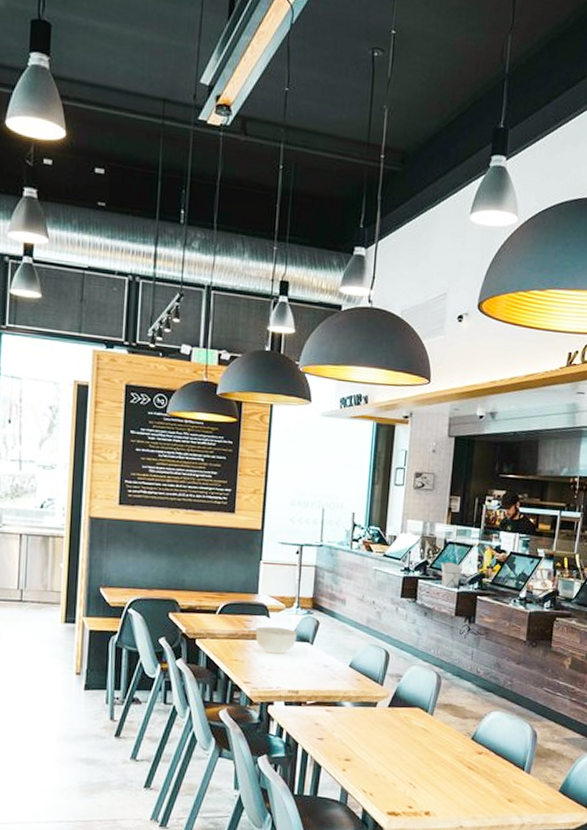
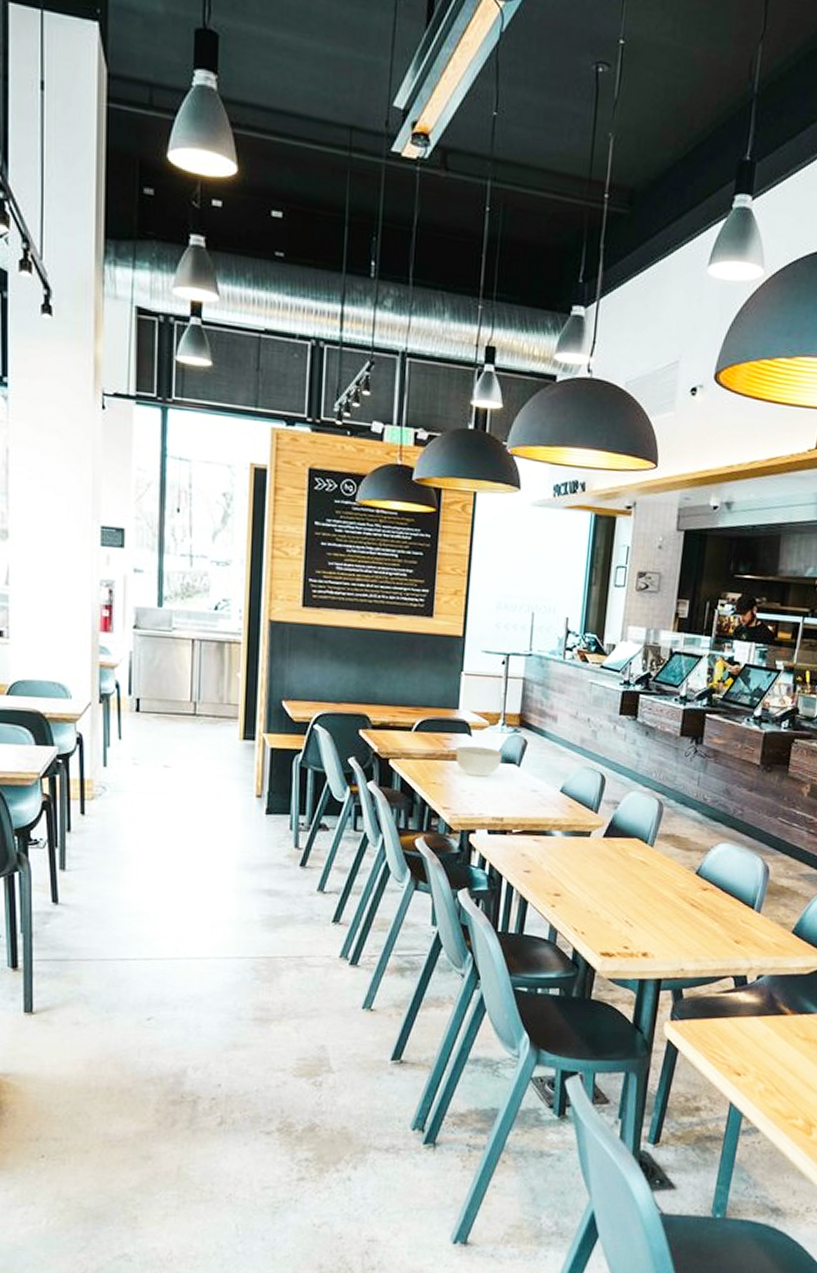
takeout container: present [440,562,464,589] -> none [665,674,691,705]

